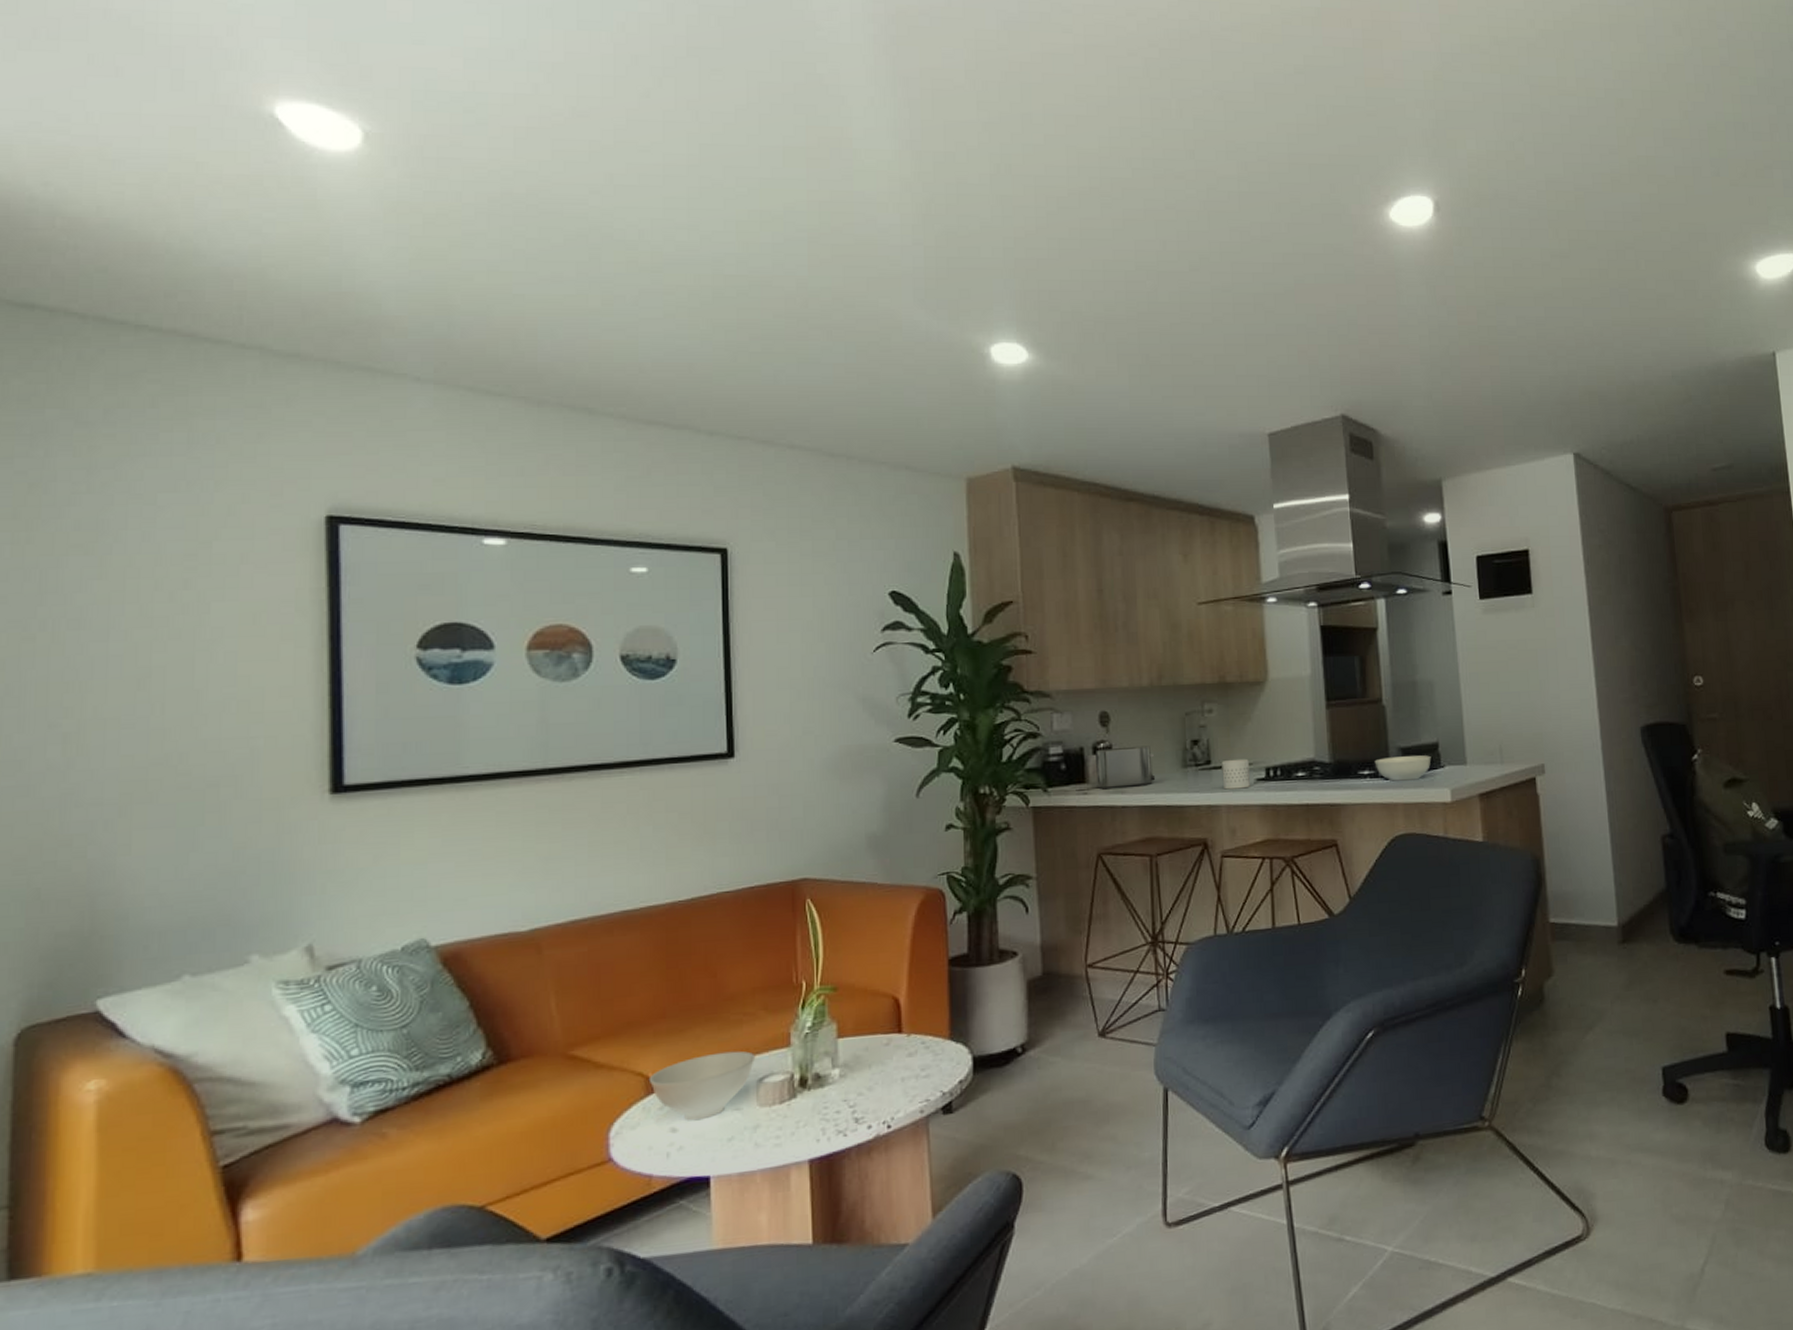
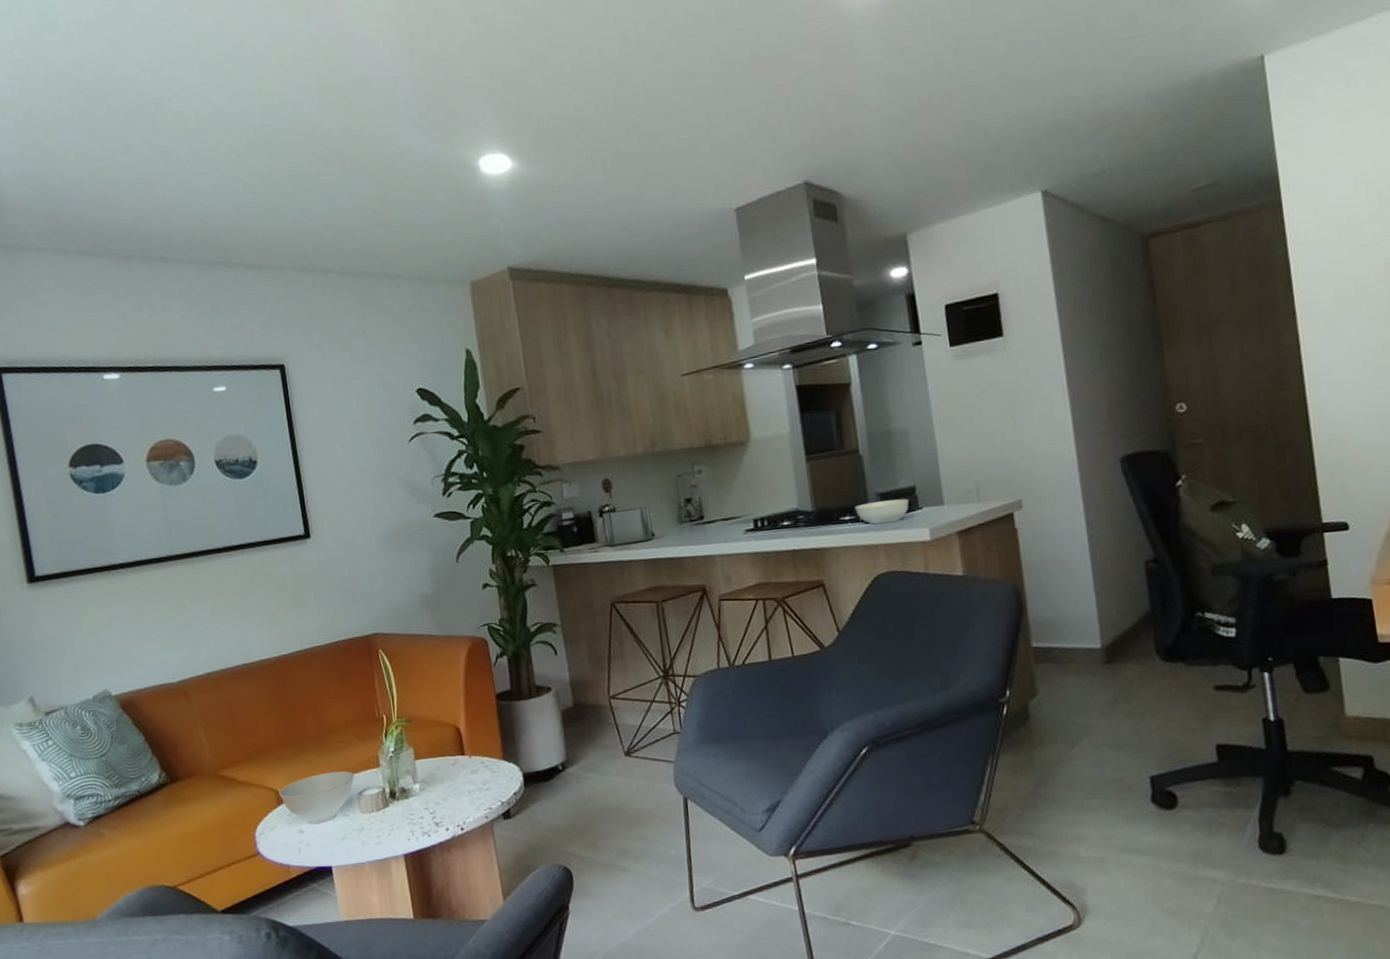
mug: present [1221,758,1251,790] -> none [713,512,741,541]

